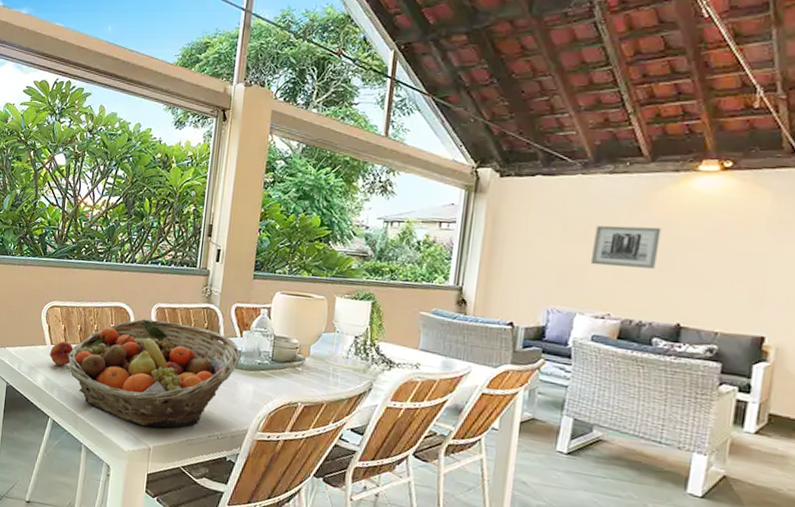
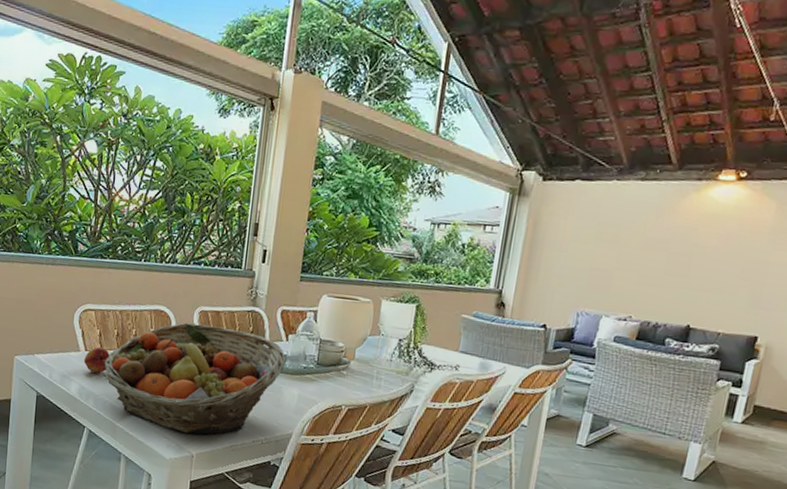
wall art: present [590,225,662,269] -> none [618,231,682,273]

